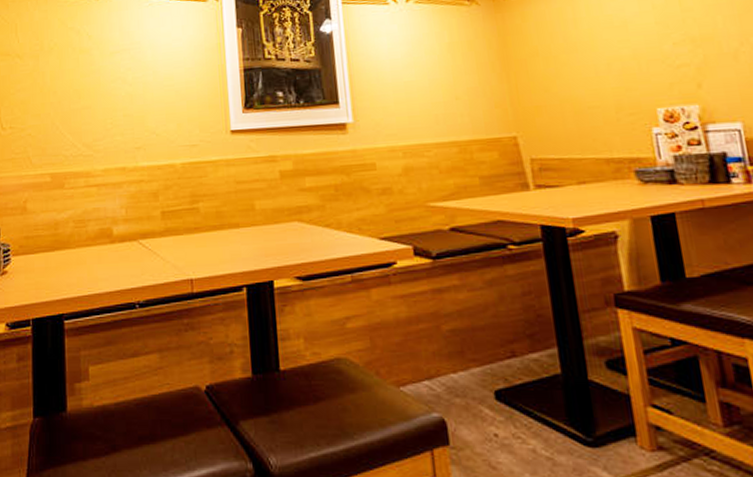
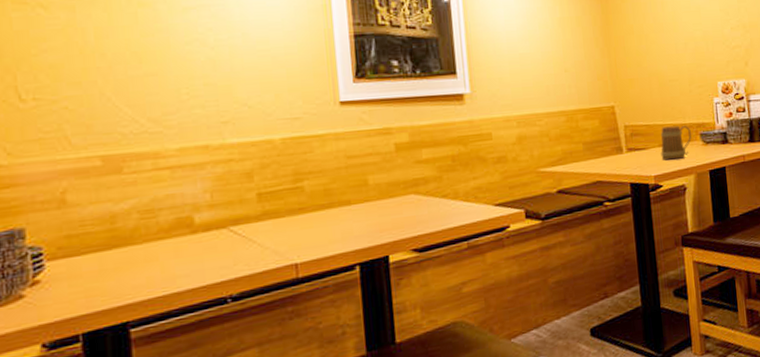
beer mug: none [578,160,623,201] -> present [660,125,692,161]

